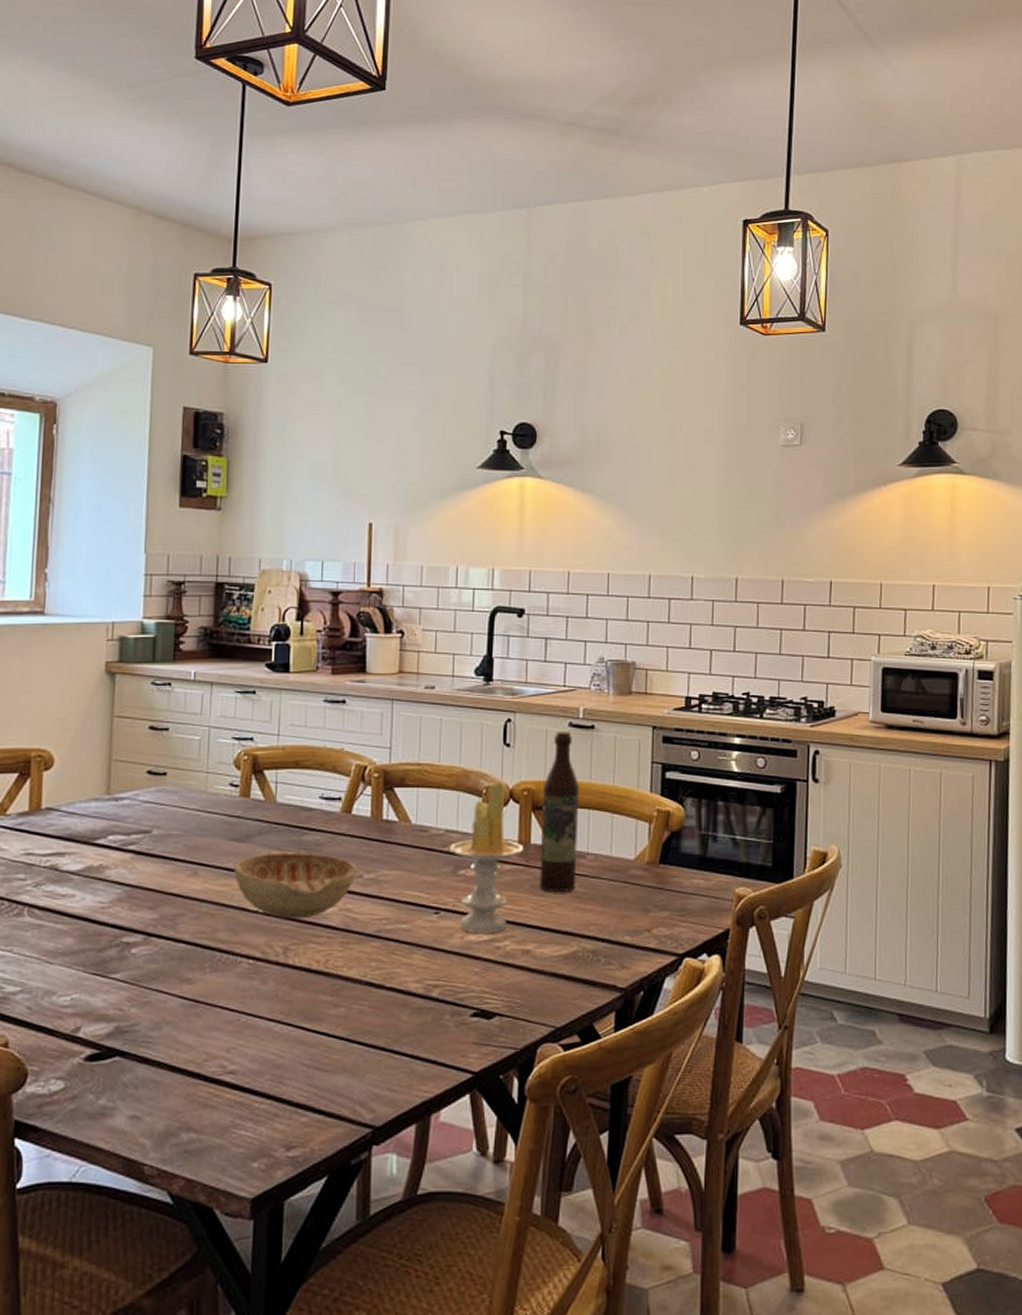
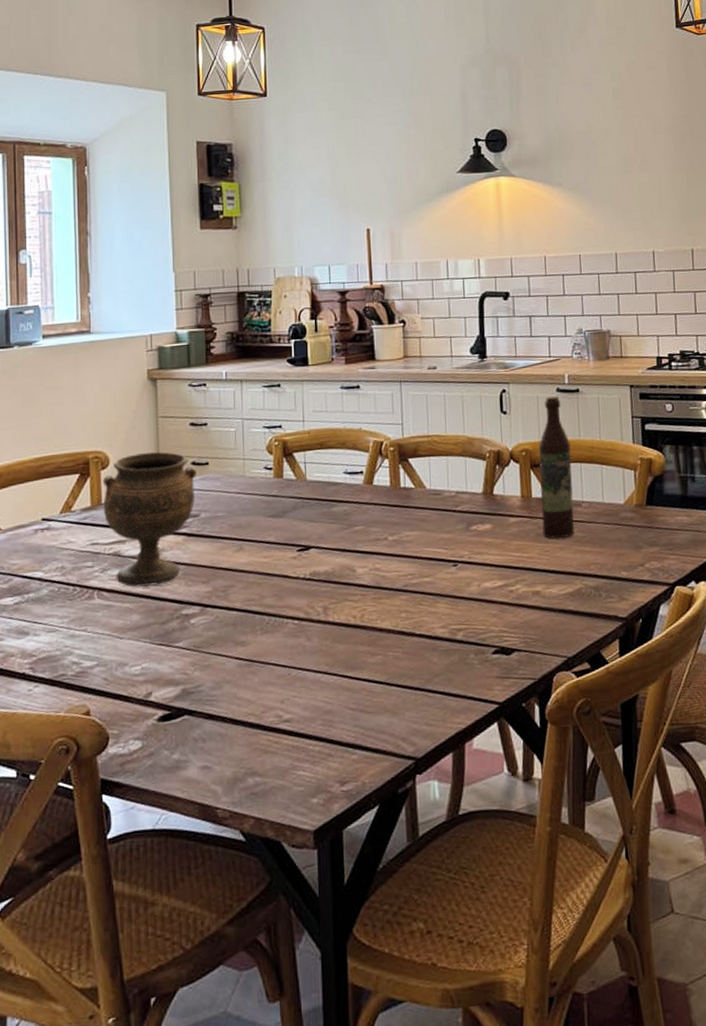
goblet: none [42,756,153,907] -> present [102,451,198,587]
decorative bowl: present [234,851,358,919] -> none [274,521,383,582]
candle: present [450,782,523,934] -> none [461,445,526,581]

